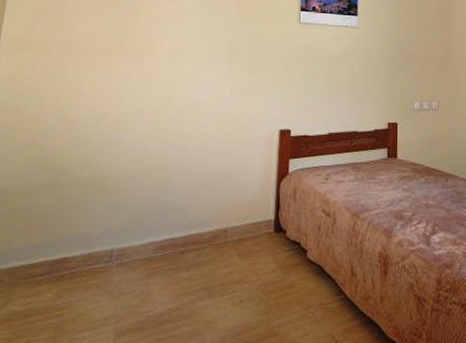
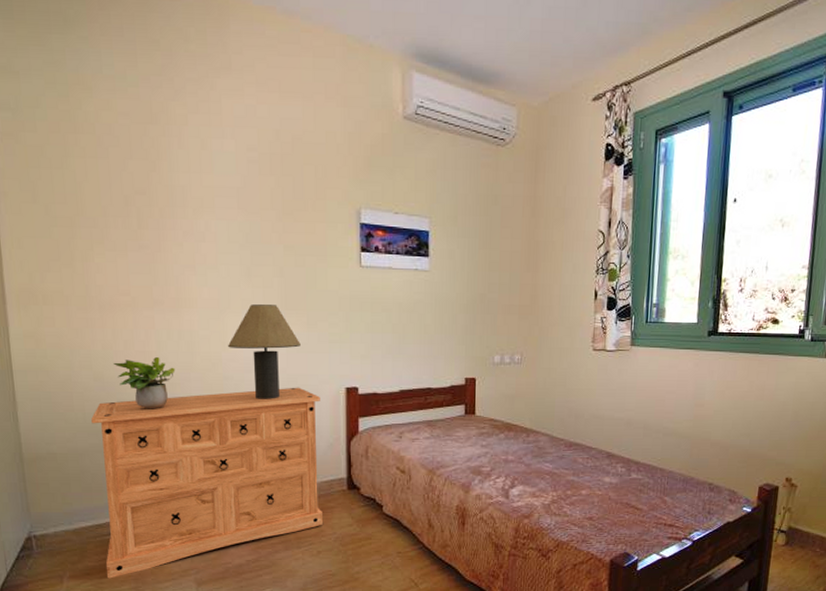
dresser: none [27,128,256,326] -> present [91,387,323,579]
potted plant: none [77,98,131,147] -> present [113,356,176,409]
table lamp: none [179,54,243,140] -> present [228,304,301,399]

